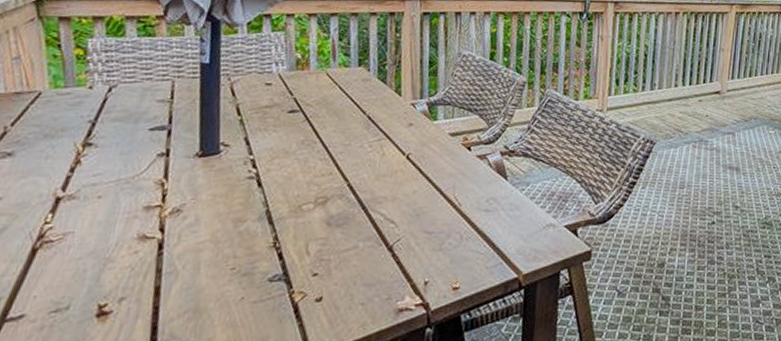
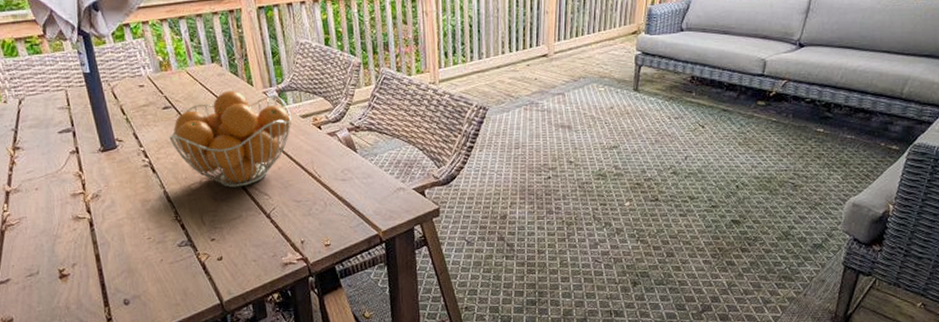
fruit basket: none [288,98,440,211] -> present [169,90,292,187]

